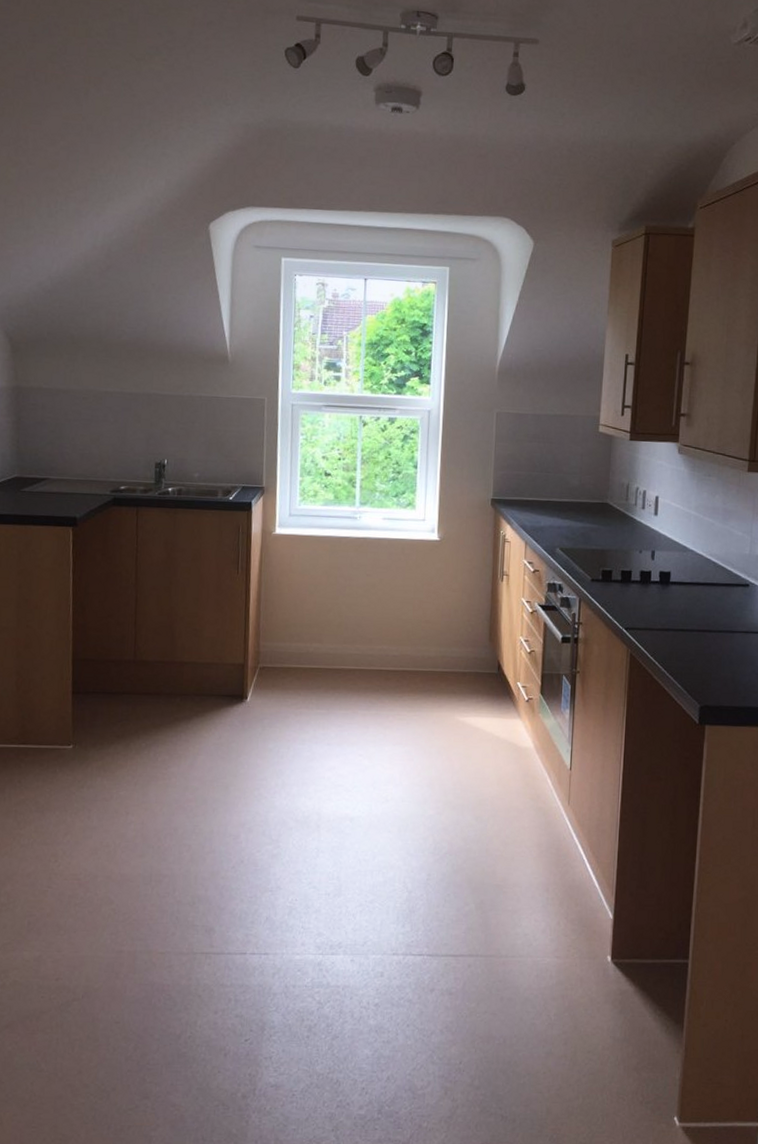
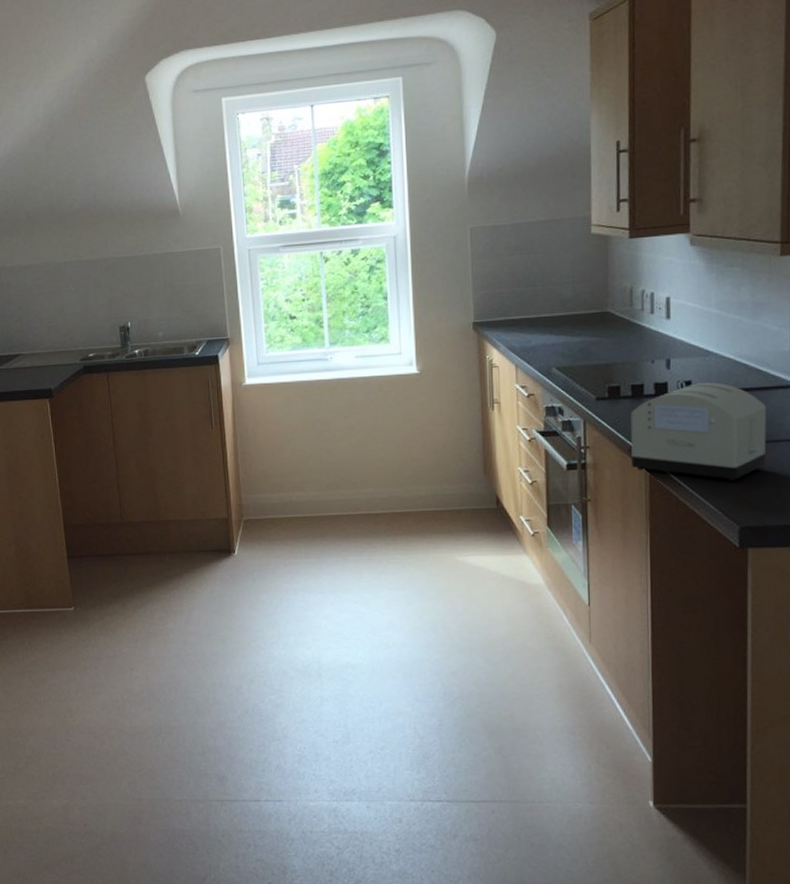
toaster: none [614,570,728,665] -> present [627,380,767,482]

